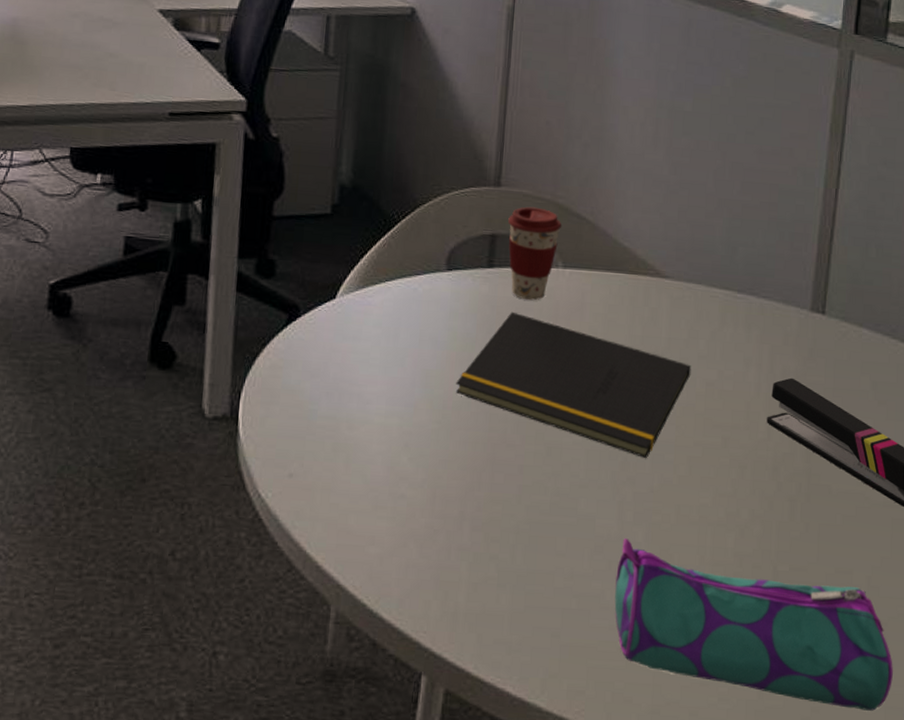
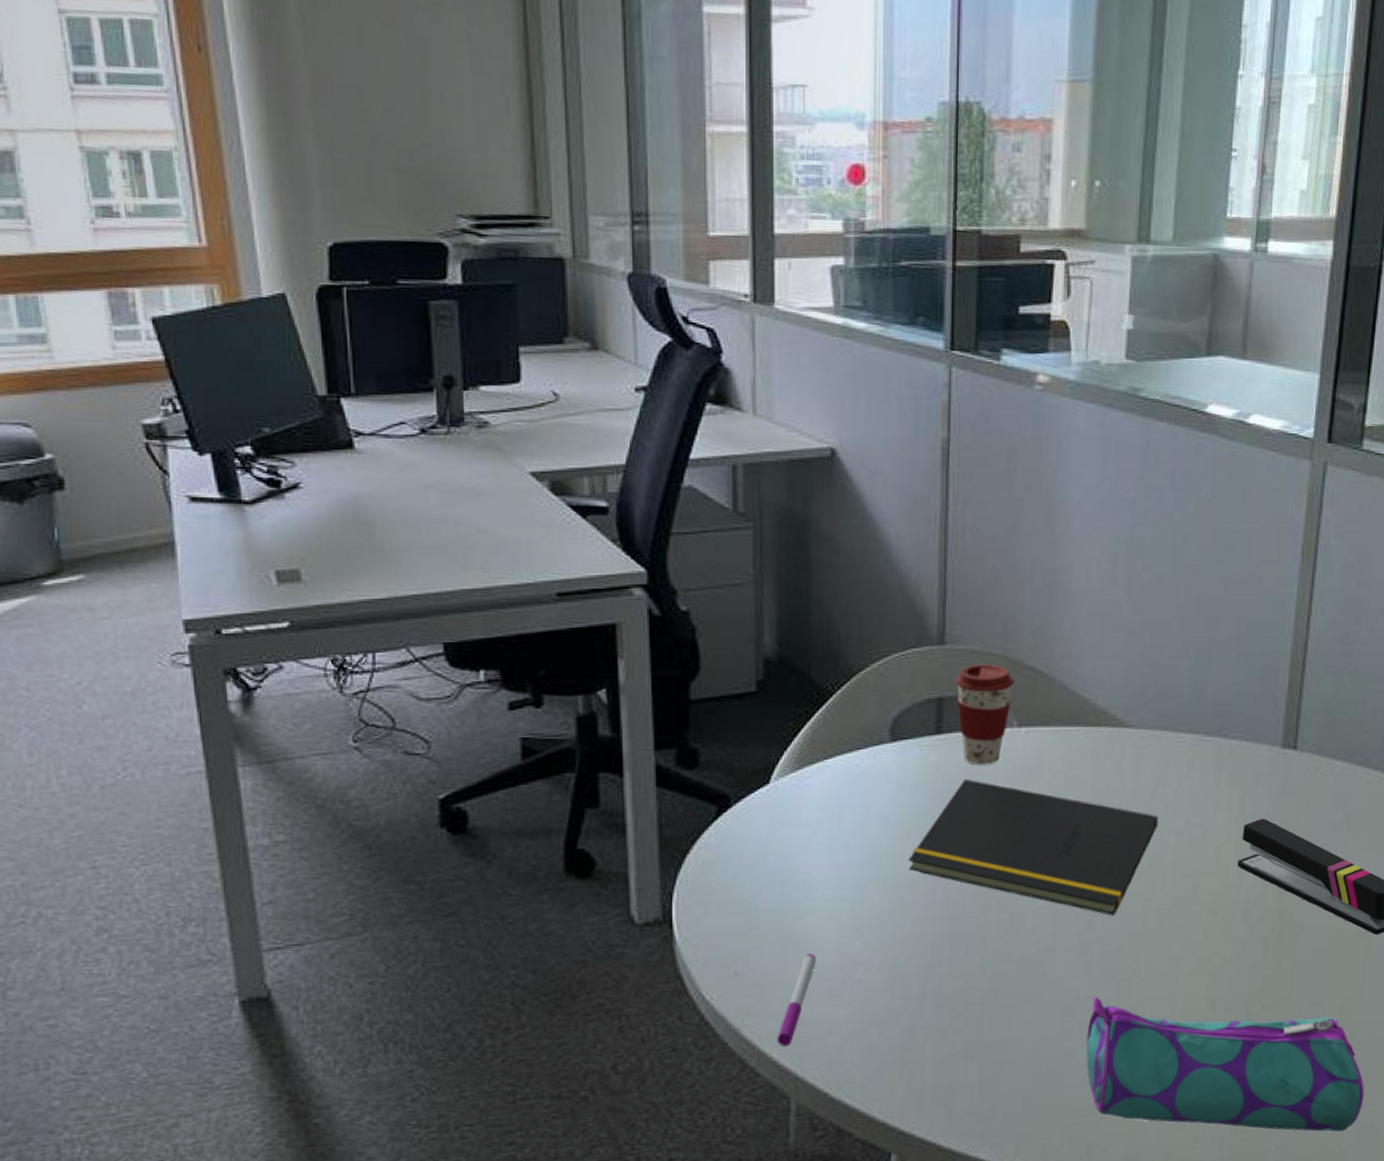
pen: none [322,463,365,552] -> present [777,953,816,1047]

